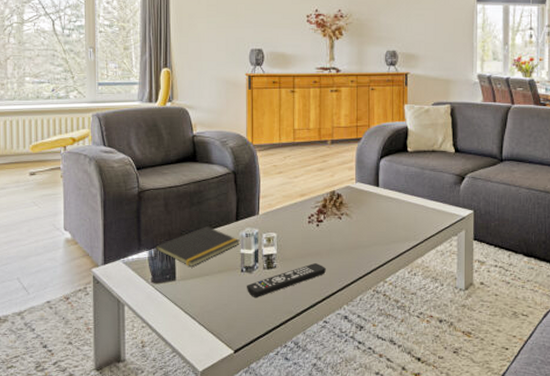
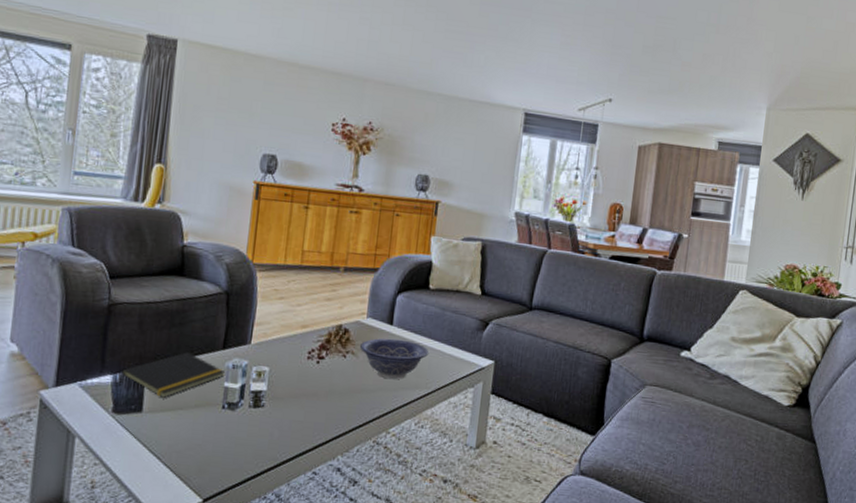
remote control: present [246,263,326,298] -> none [225,405,322,440]
decorative bowl: none [352,199,414,235] -> present [359,338,430,380]

